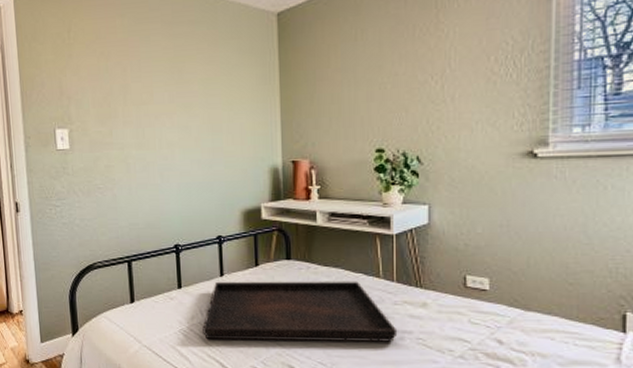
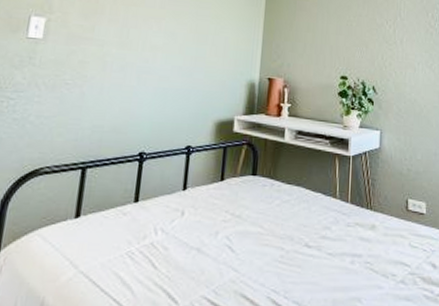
serving tray: present [202,281,398,343] -> none [153,196,349,267]

